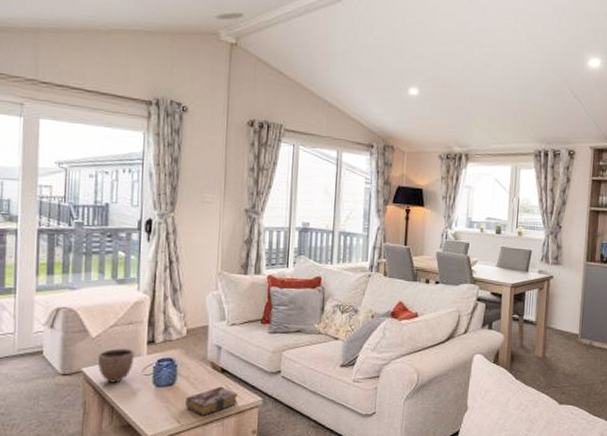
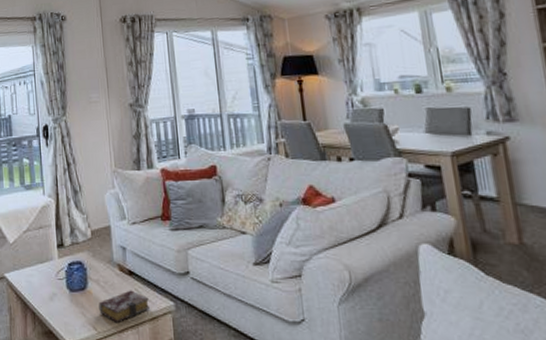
decorative bowl: present [97,348,135,383] -> none [16,253,48,288]

